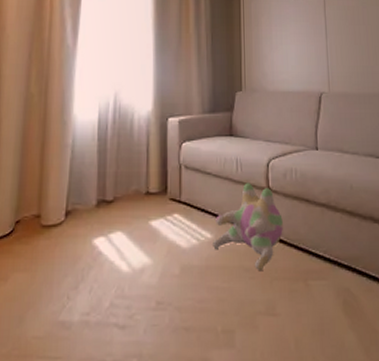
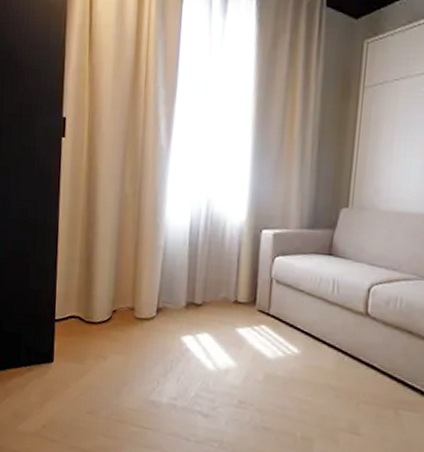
plush toy: present [212,183,283,270] -> none [298,305,379,392]

